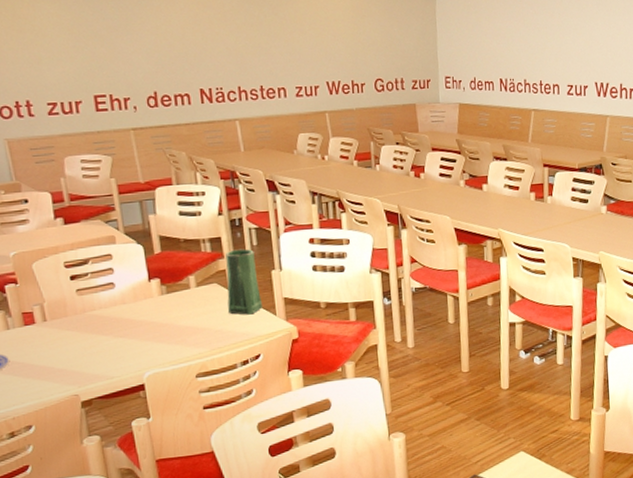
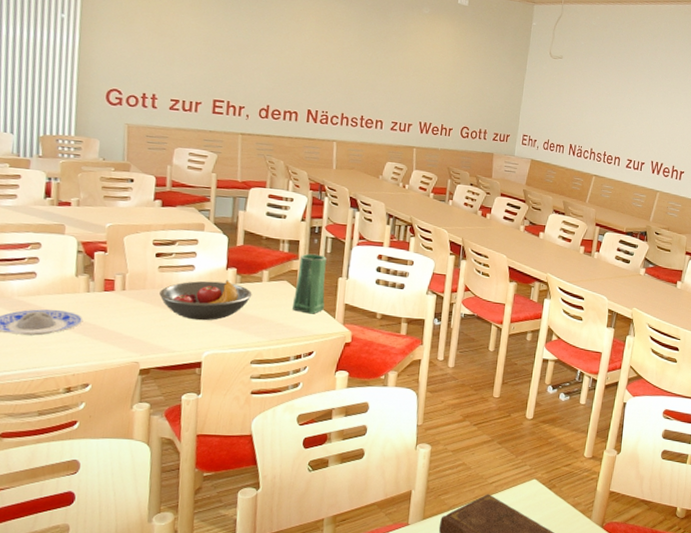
fruit bowl: none [83,292,183,341] -> present [159,280,252,321]

